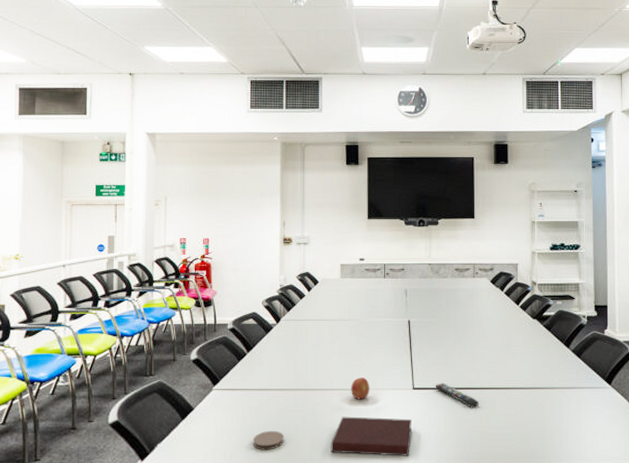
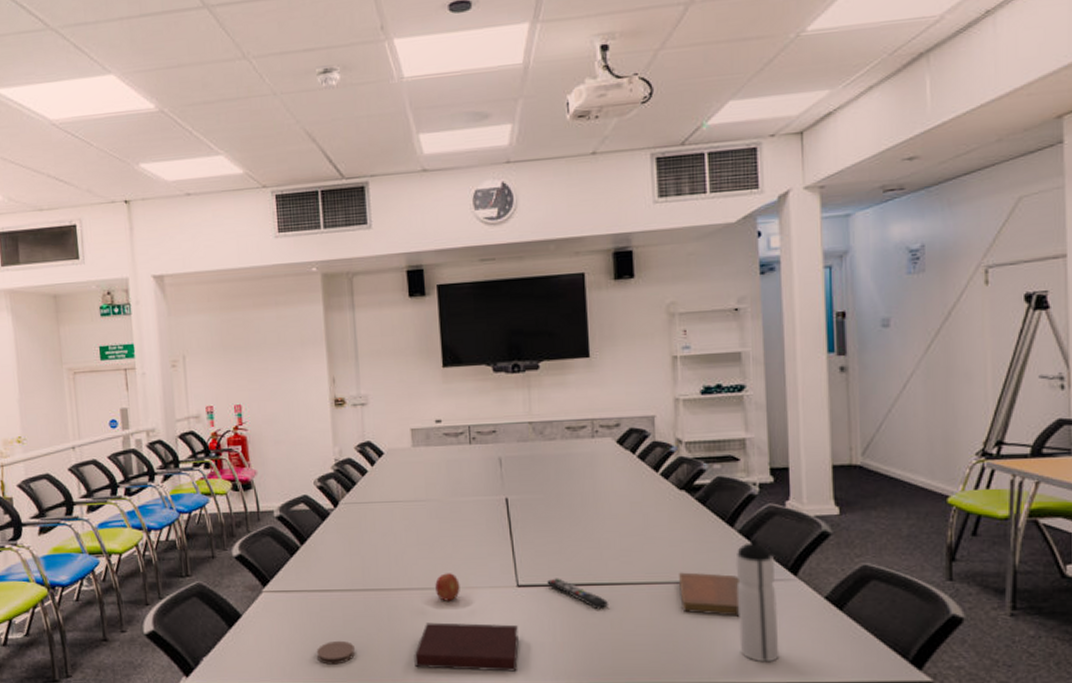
notebook: none [530,380,573,414] -> present [679,572,741,616]
water bottle: none [569,357,598,449] -> present [735,539,780,661]

